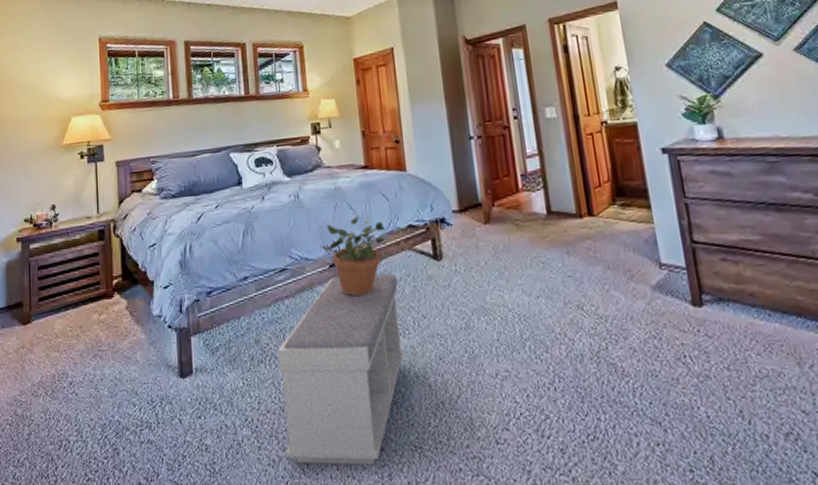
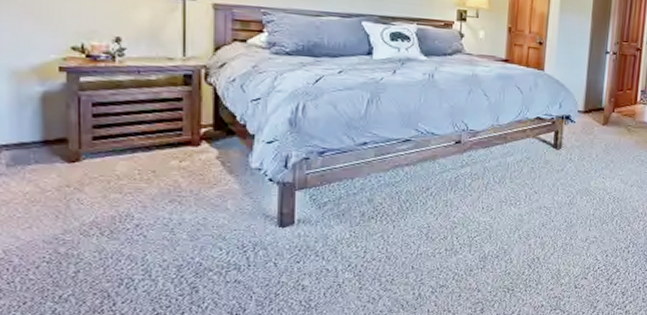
bench: present [278,273,405,466] -> none [387,151,518,303]
potted plant: present [318,216,387,295] -> none [446,103,515,170]

